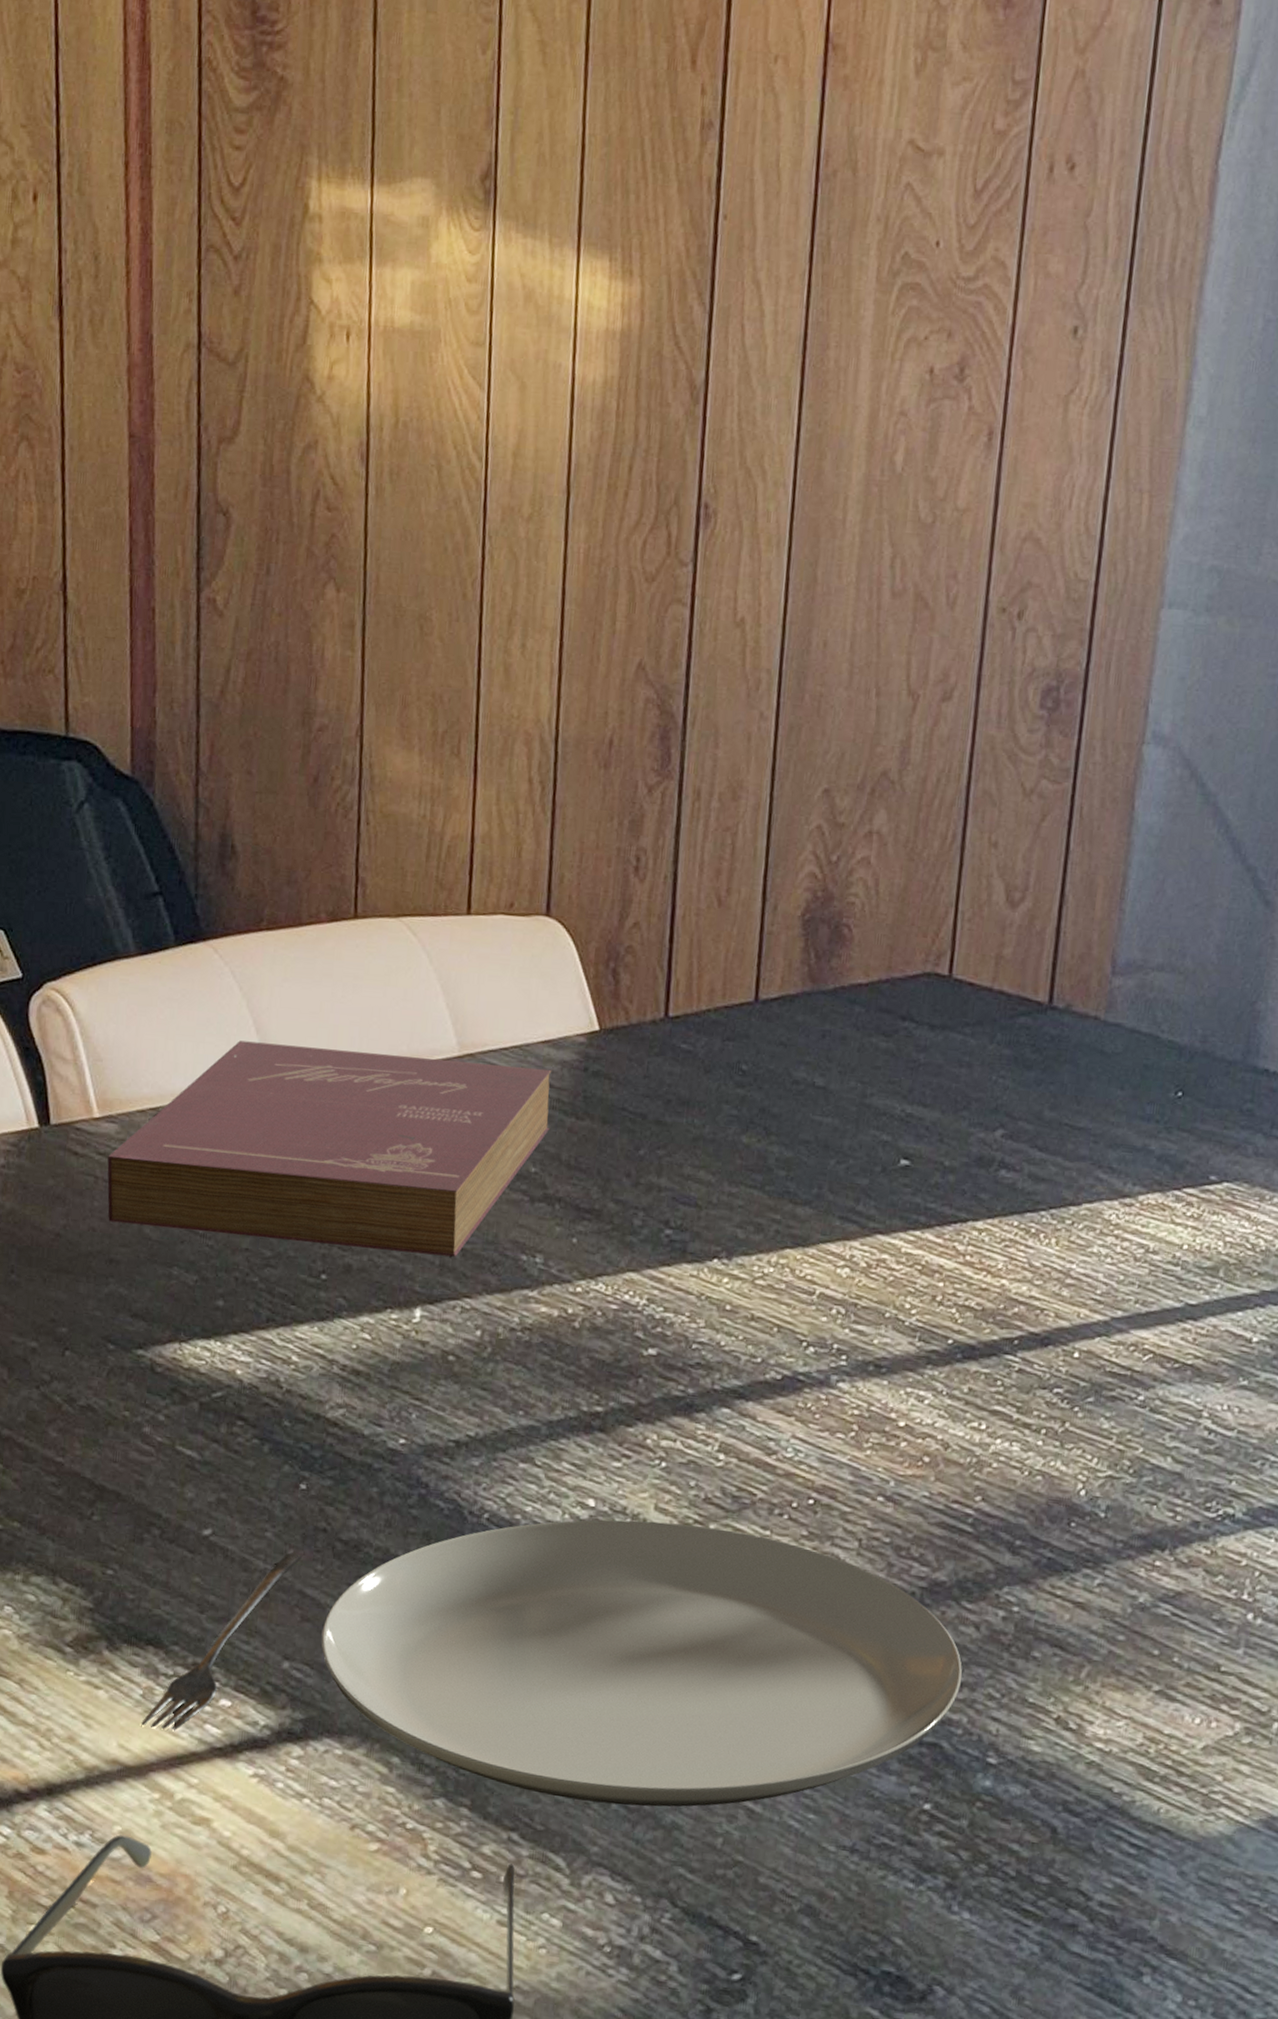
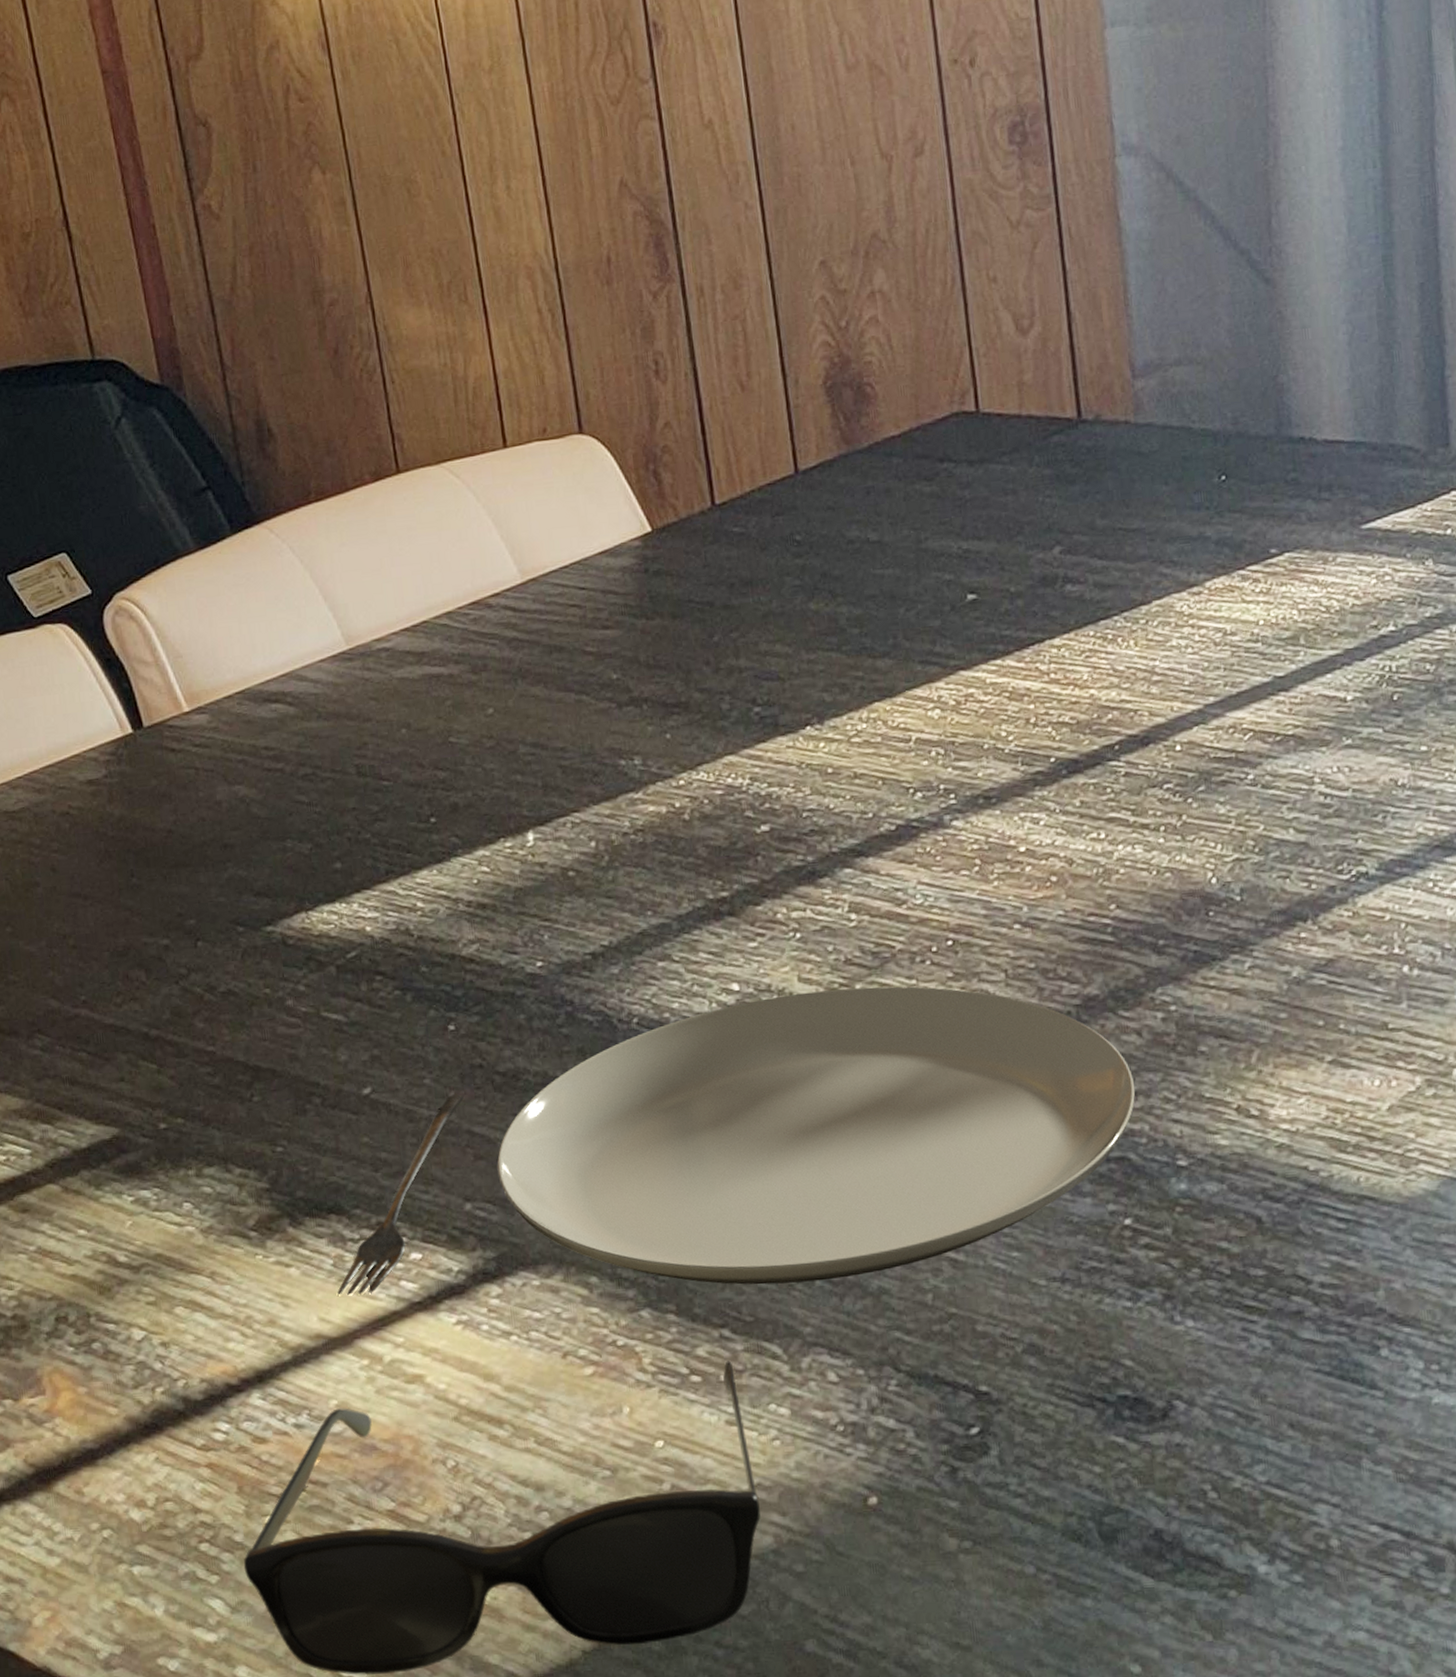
book: present [107,1040,552,1257] -> none [204,577,623,809]

